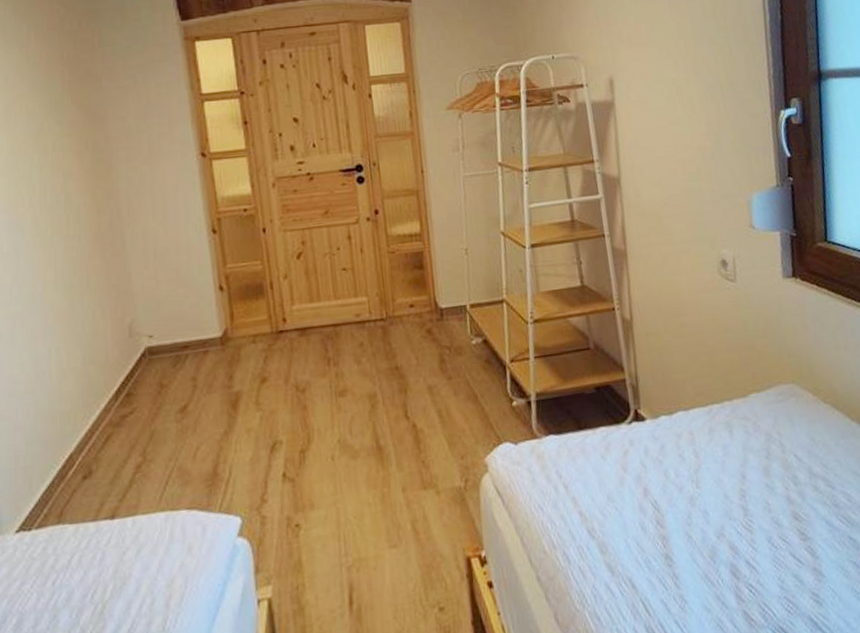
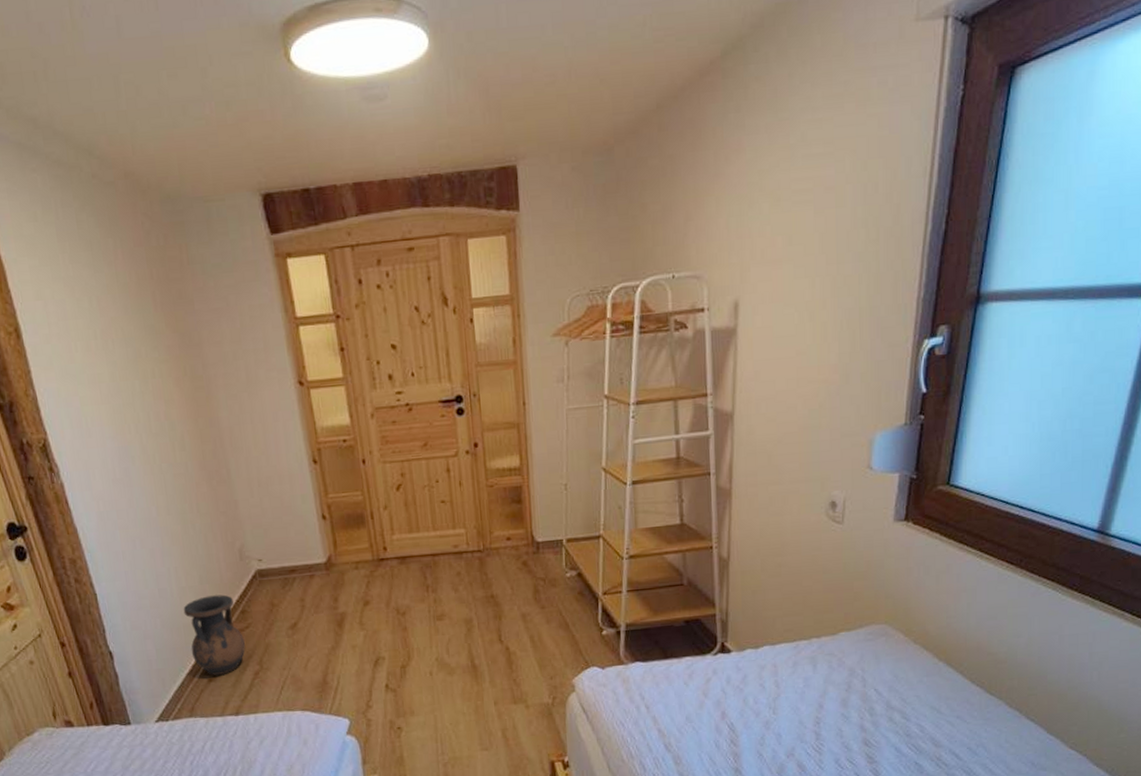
vase: none [61,376,128,471] -> present [183,594,245,675]

